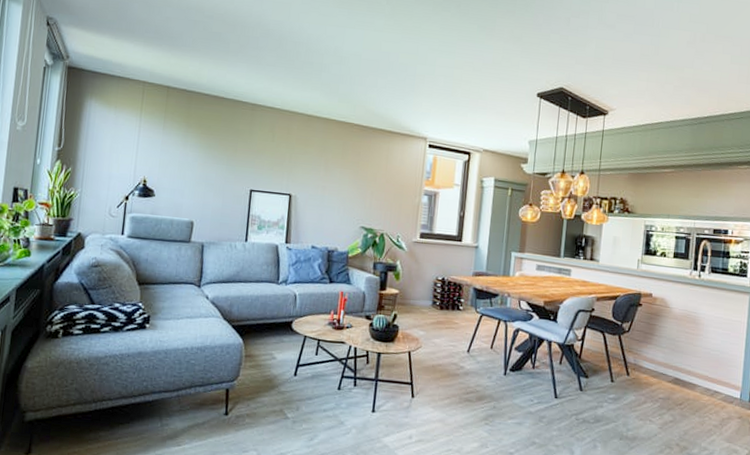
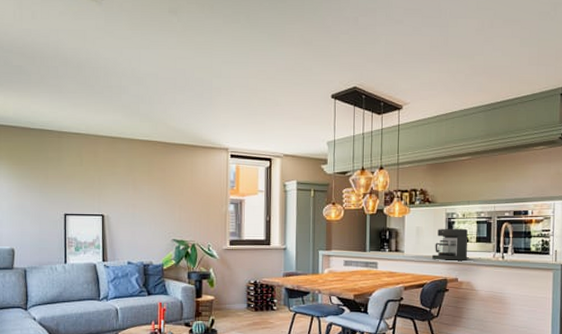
coffee maker: none [627,240,666,277] -> present [432,228,468,262]

